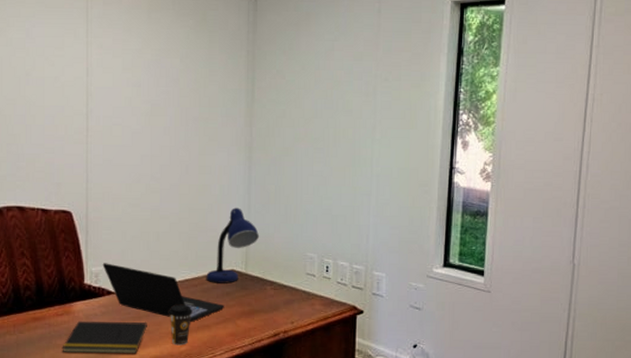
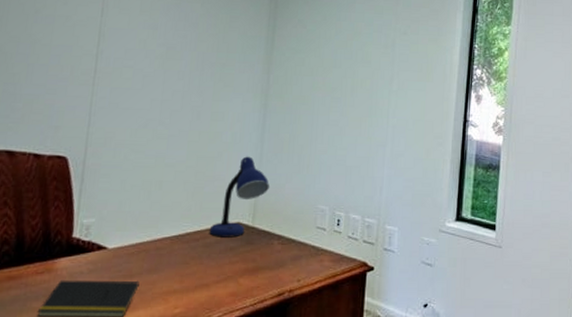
laptop: present [102,263,225,322] -> none [95,214,227,281]
coffee cup: present [169,304,193,345] -> none [164,260,192,307]

